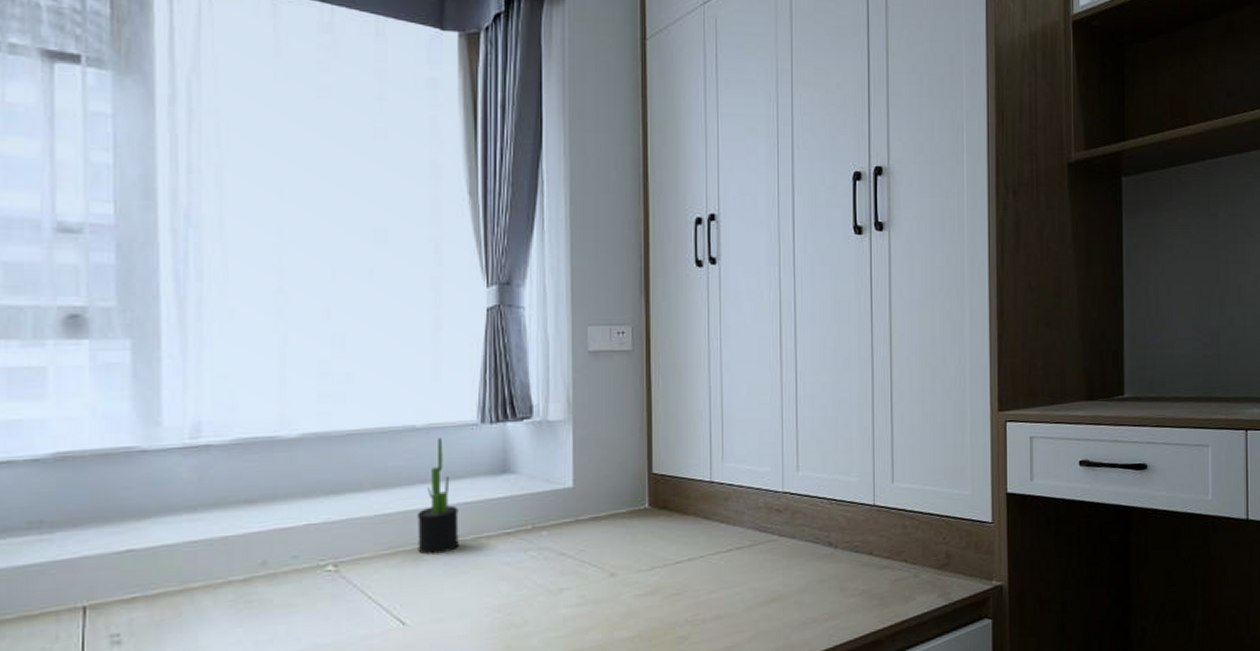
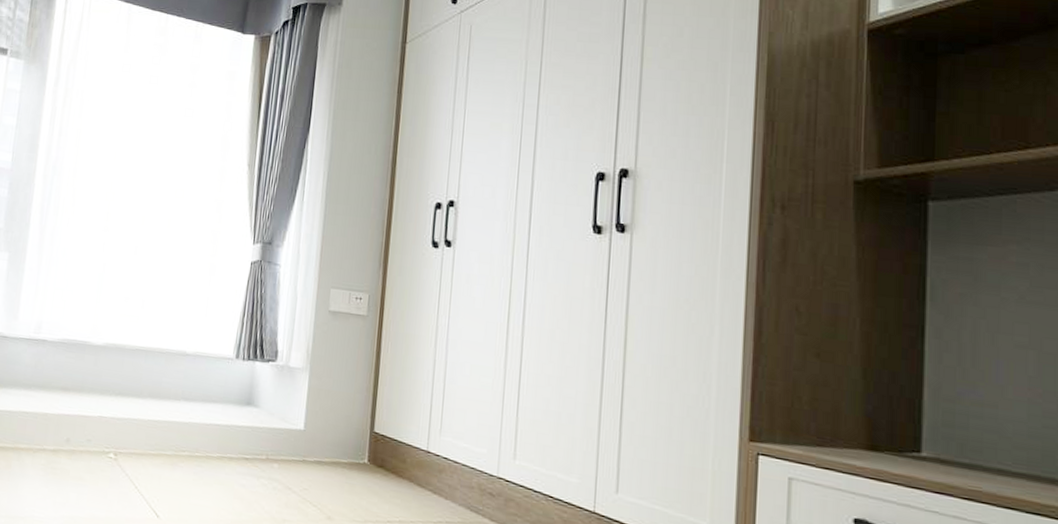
decorative plant: present [418,437,459,555] -> none [175,365,210,464]

